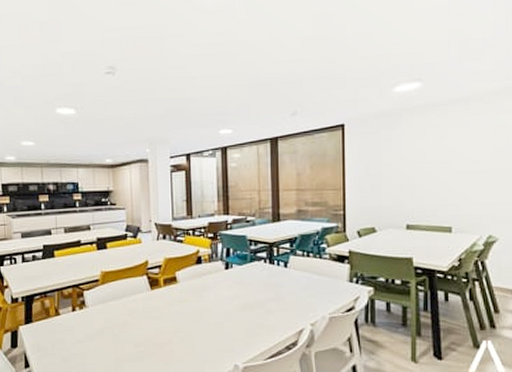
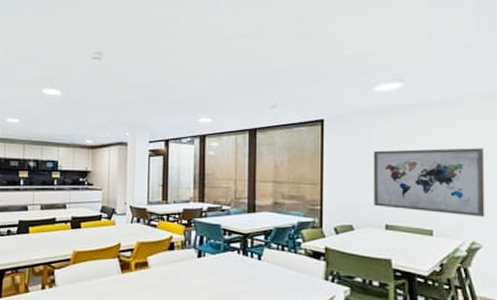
wall art: none [393,144,501,212] -> present [373,148,485,218]

